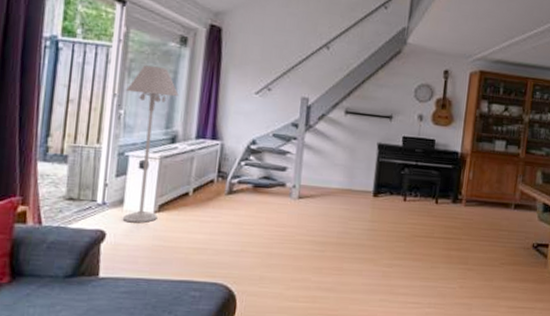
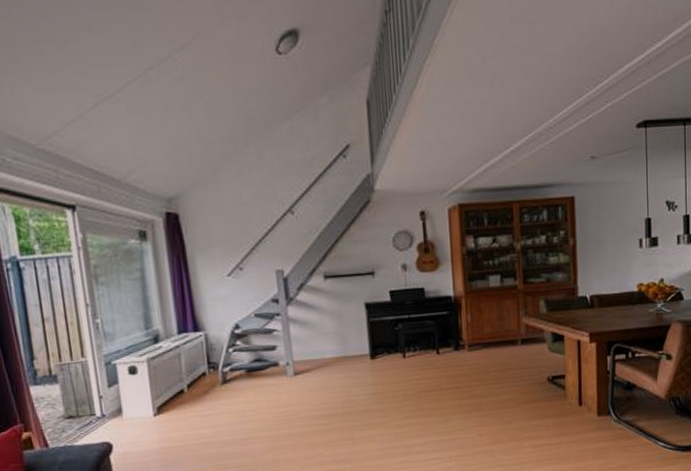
floor lamp: present [123,65,179,223] -> none [97,267,159,430]

